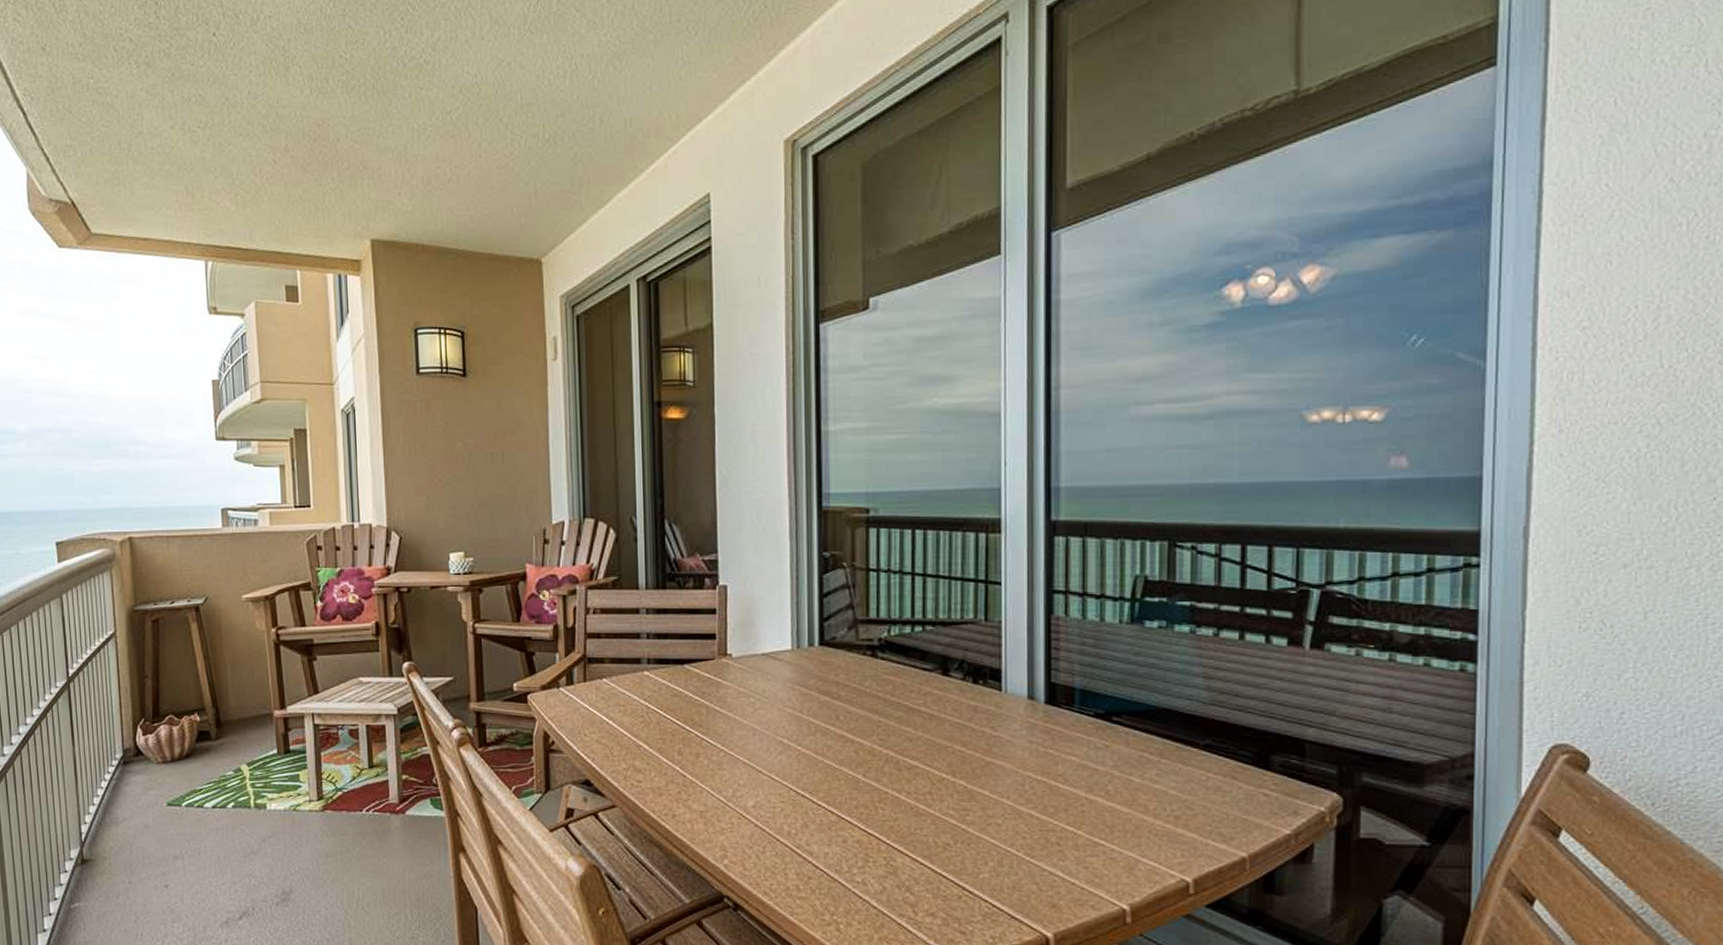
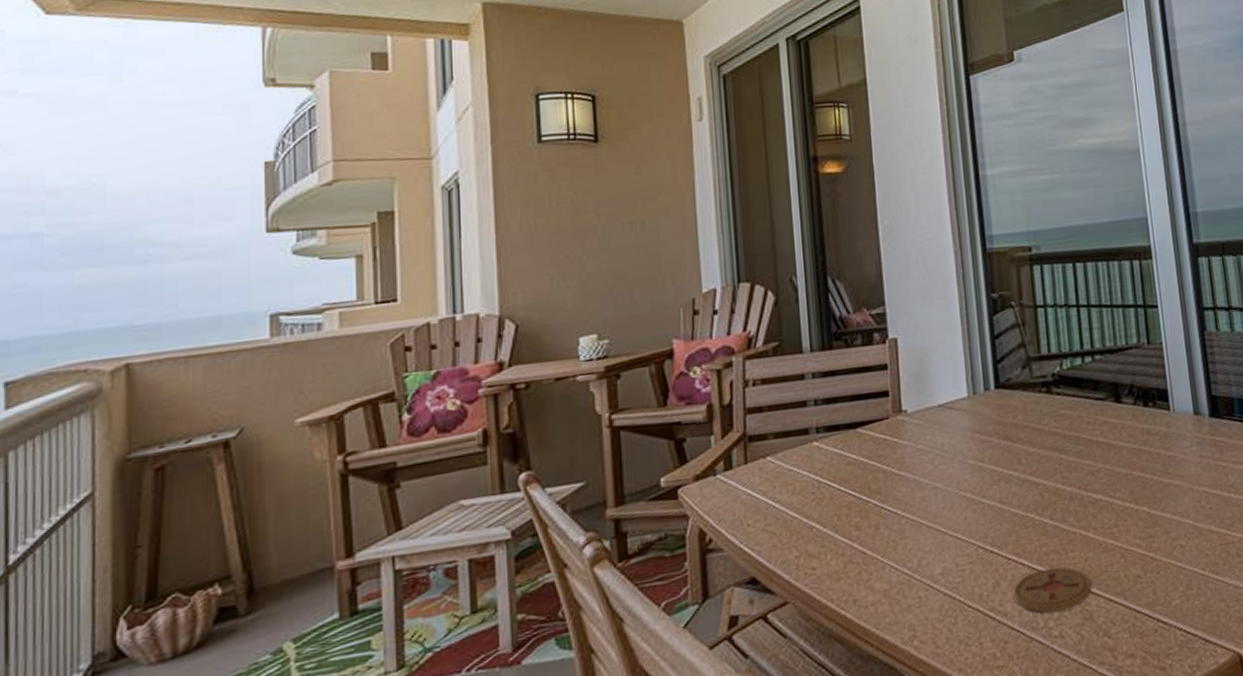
coaster: none [820,820,899,861] -> present [1013,567,1092,613]

